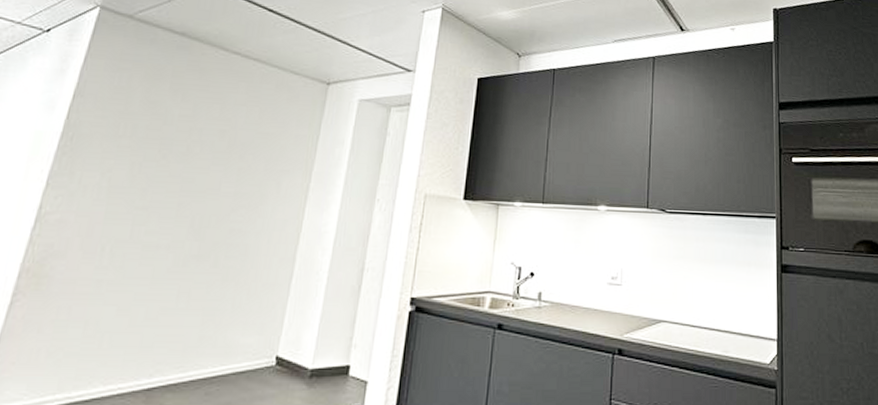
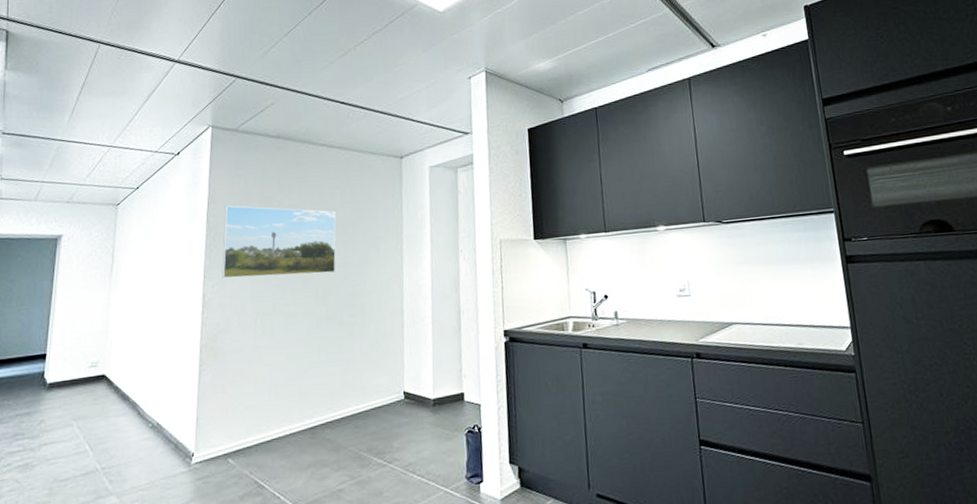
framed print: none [71,102,236,202] -> present [222,205,337,279]

